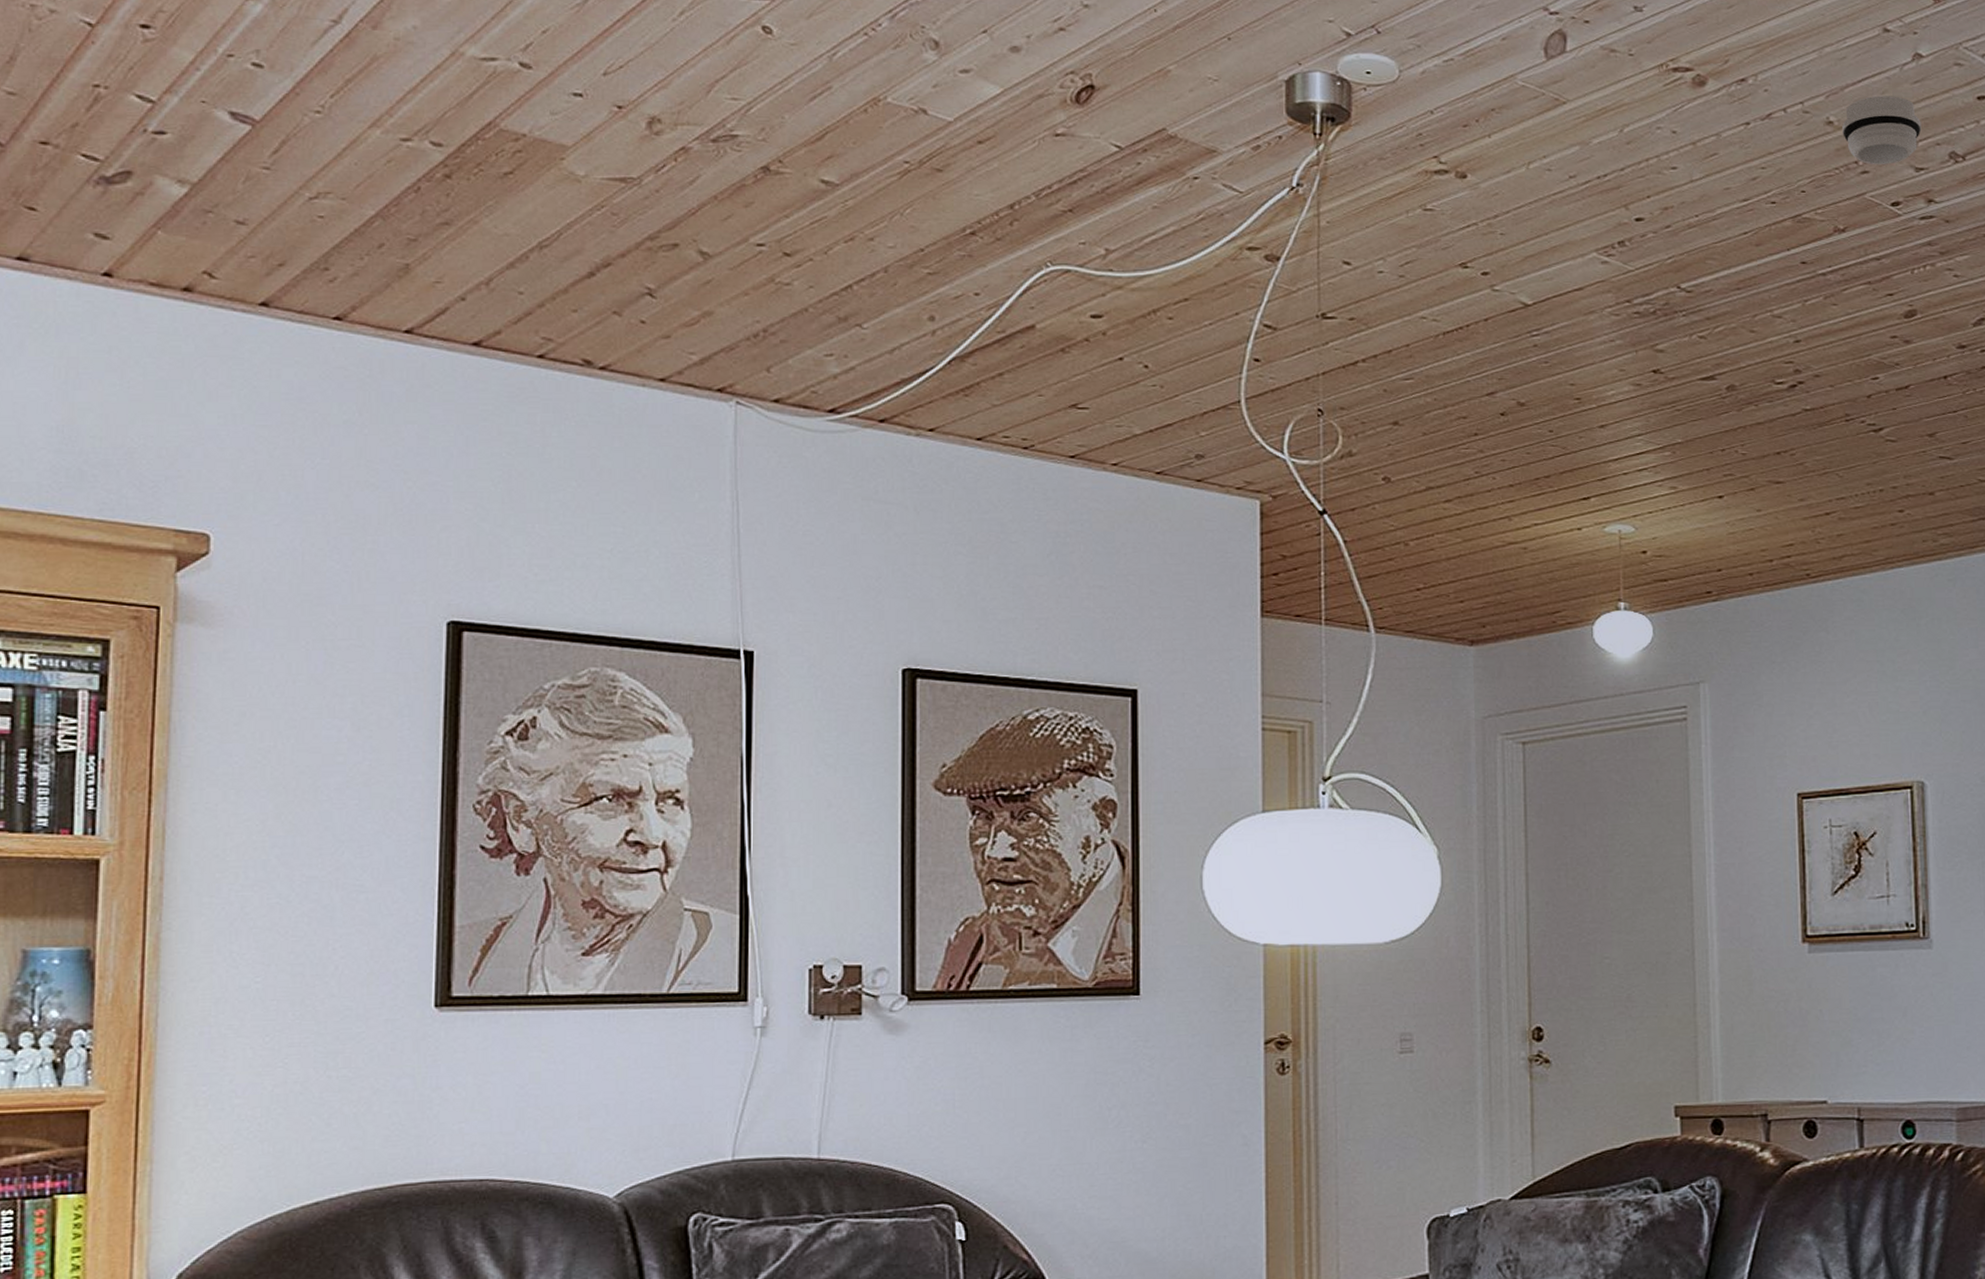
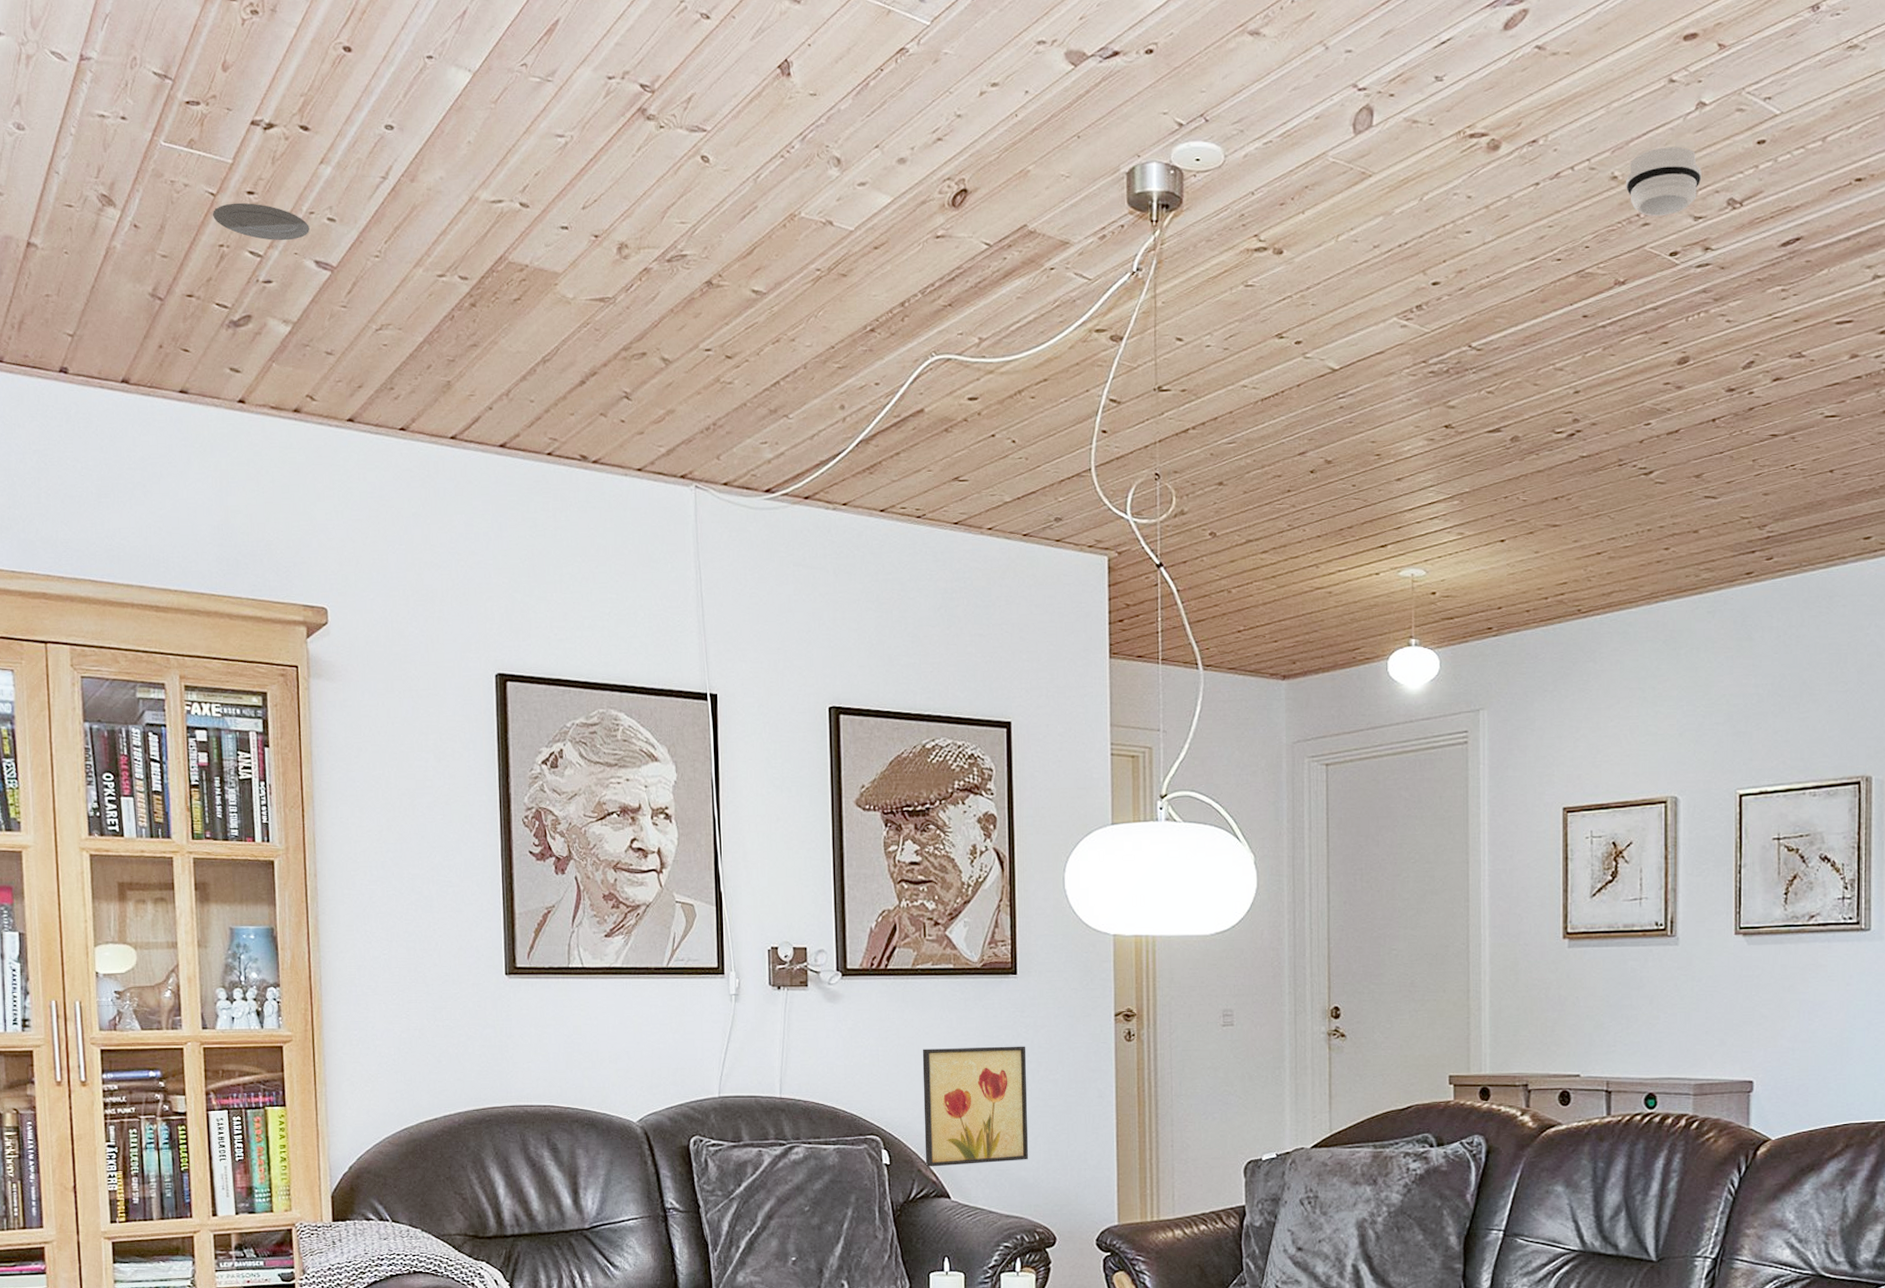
recessed light: none [87,36,226,86] -> present [212,202,310,241]
wall art: none [1013,1083,1152,1242] -> present [922,1046,1029,1167]

